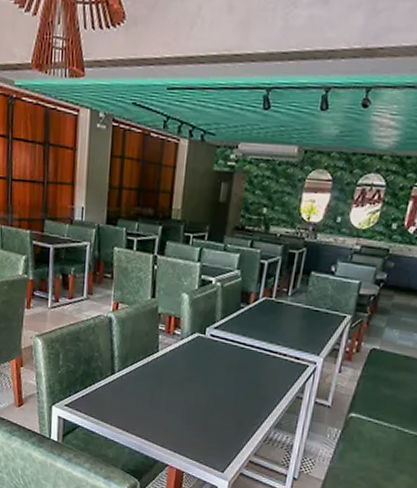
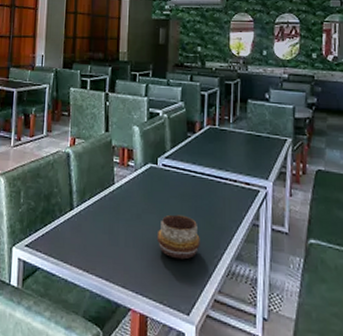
decorative bowl: none [198,383,242,425] -> present [156,214,200,260]

